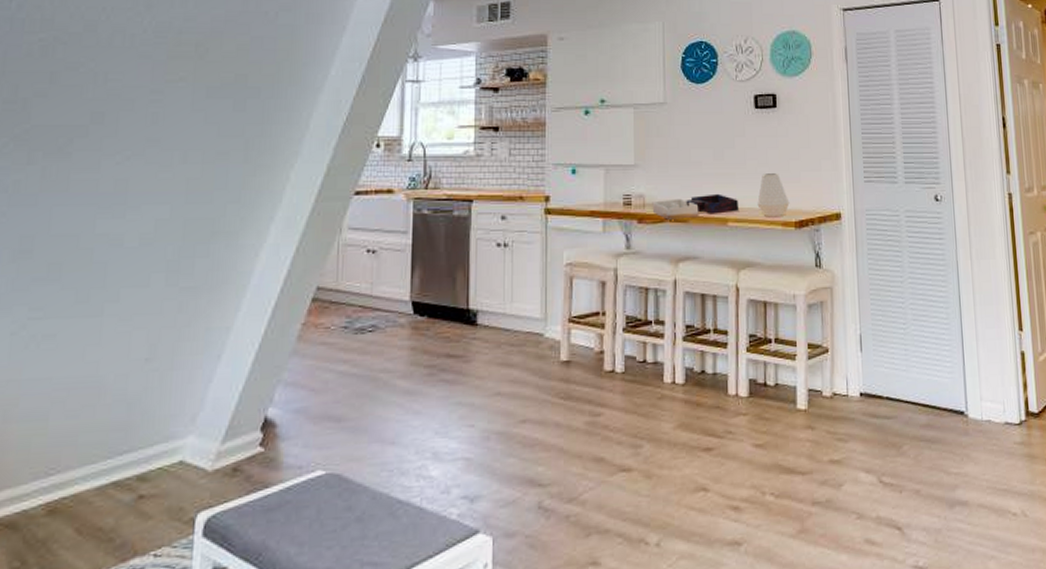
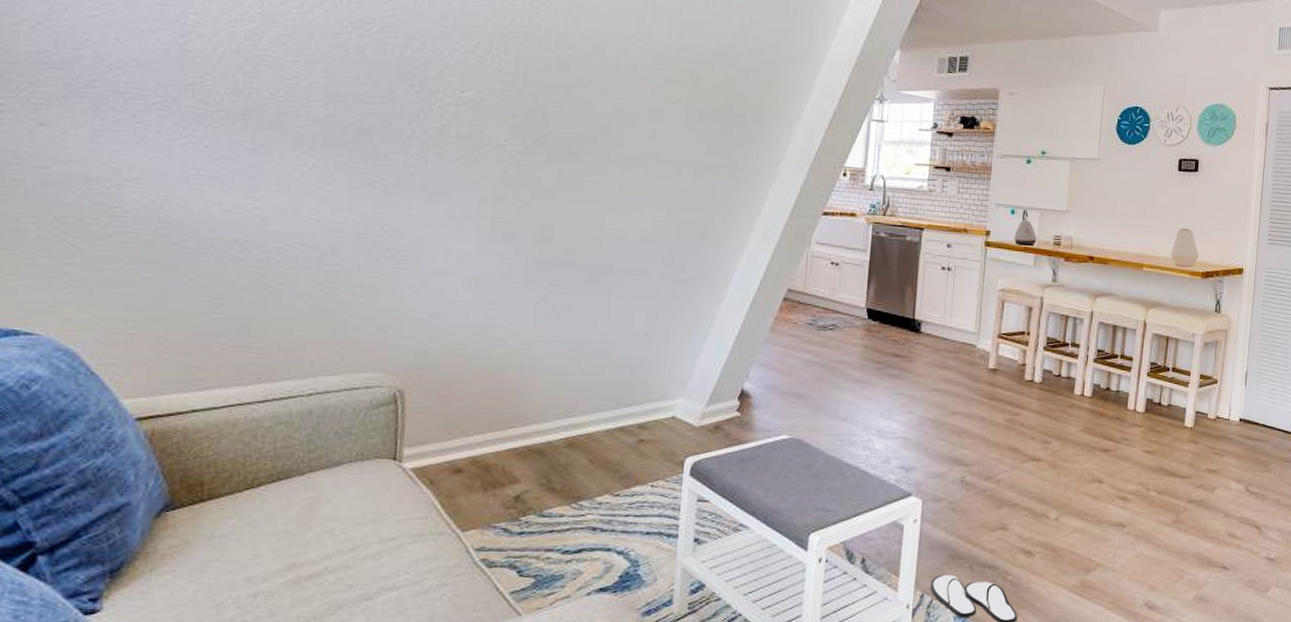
kettle: none [577,168,604,211] -> present [1014,210,1037,246]
tray: present [652,193,740,221] -> none [1078,242,1155,262]

